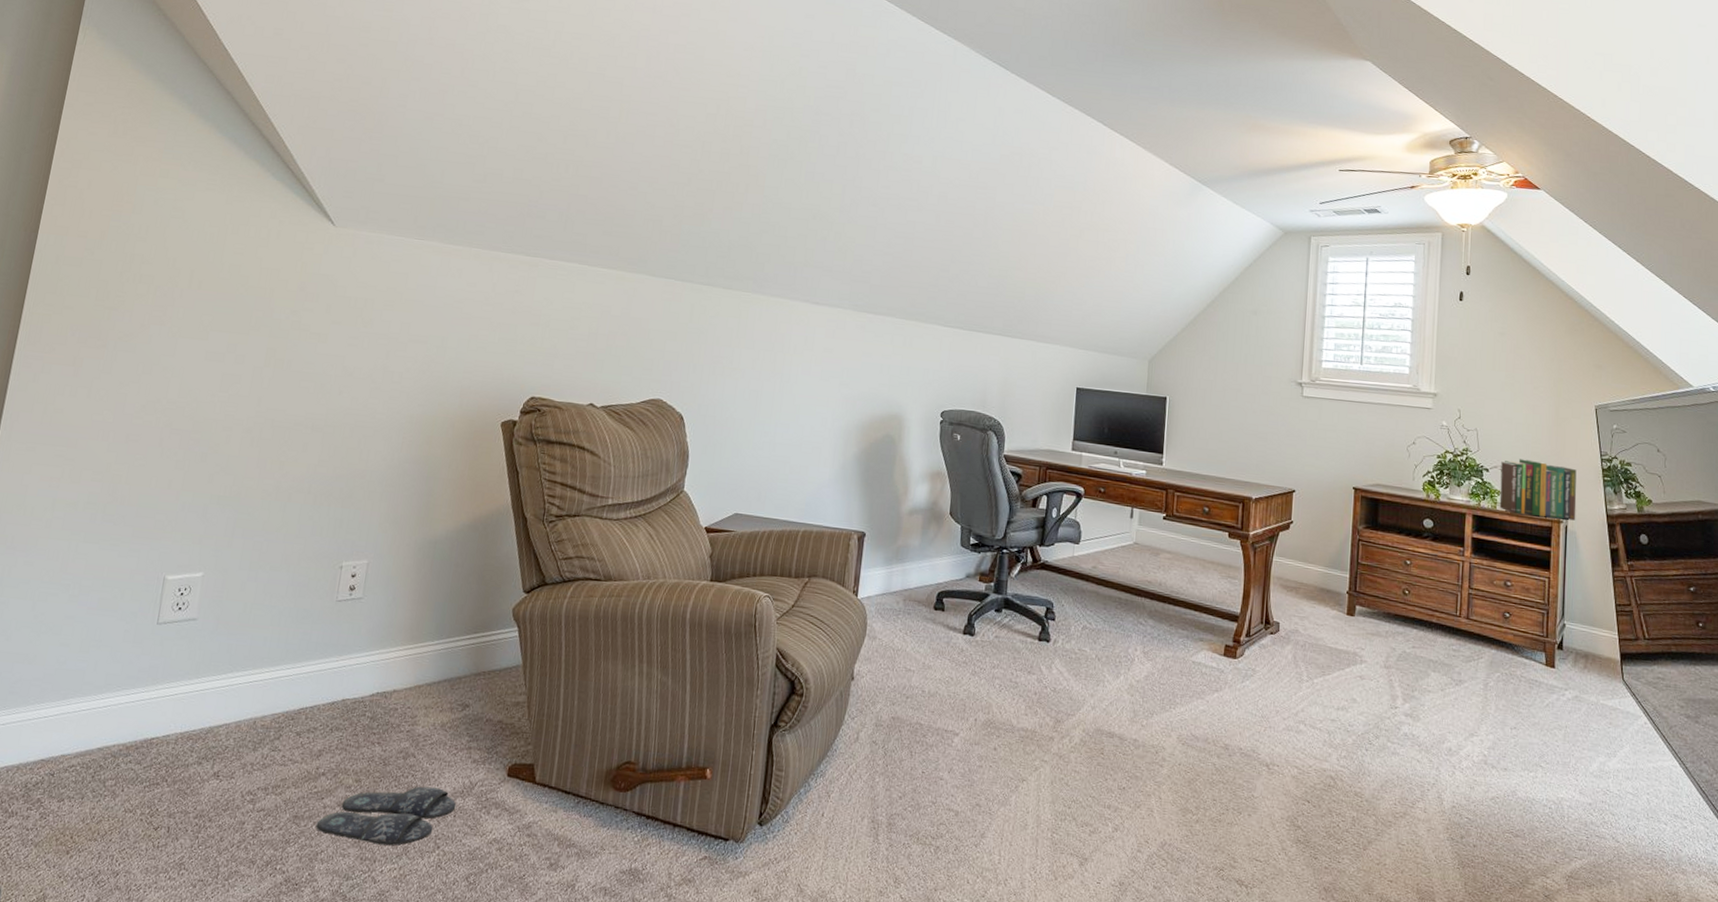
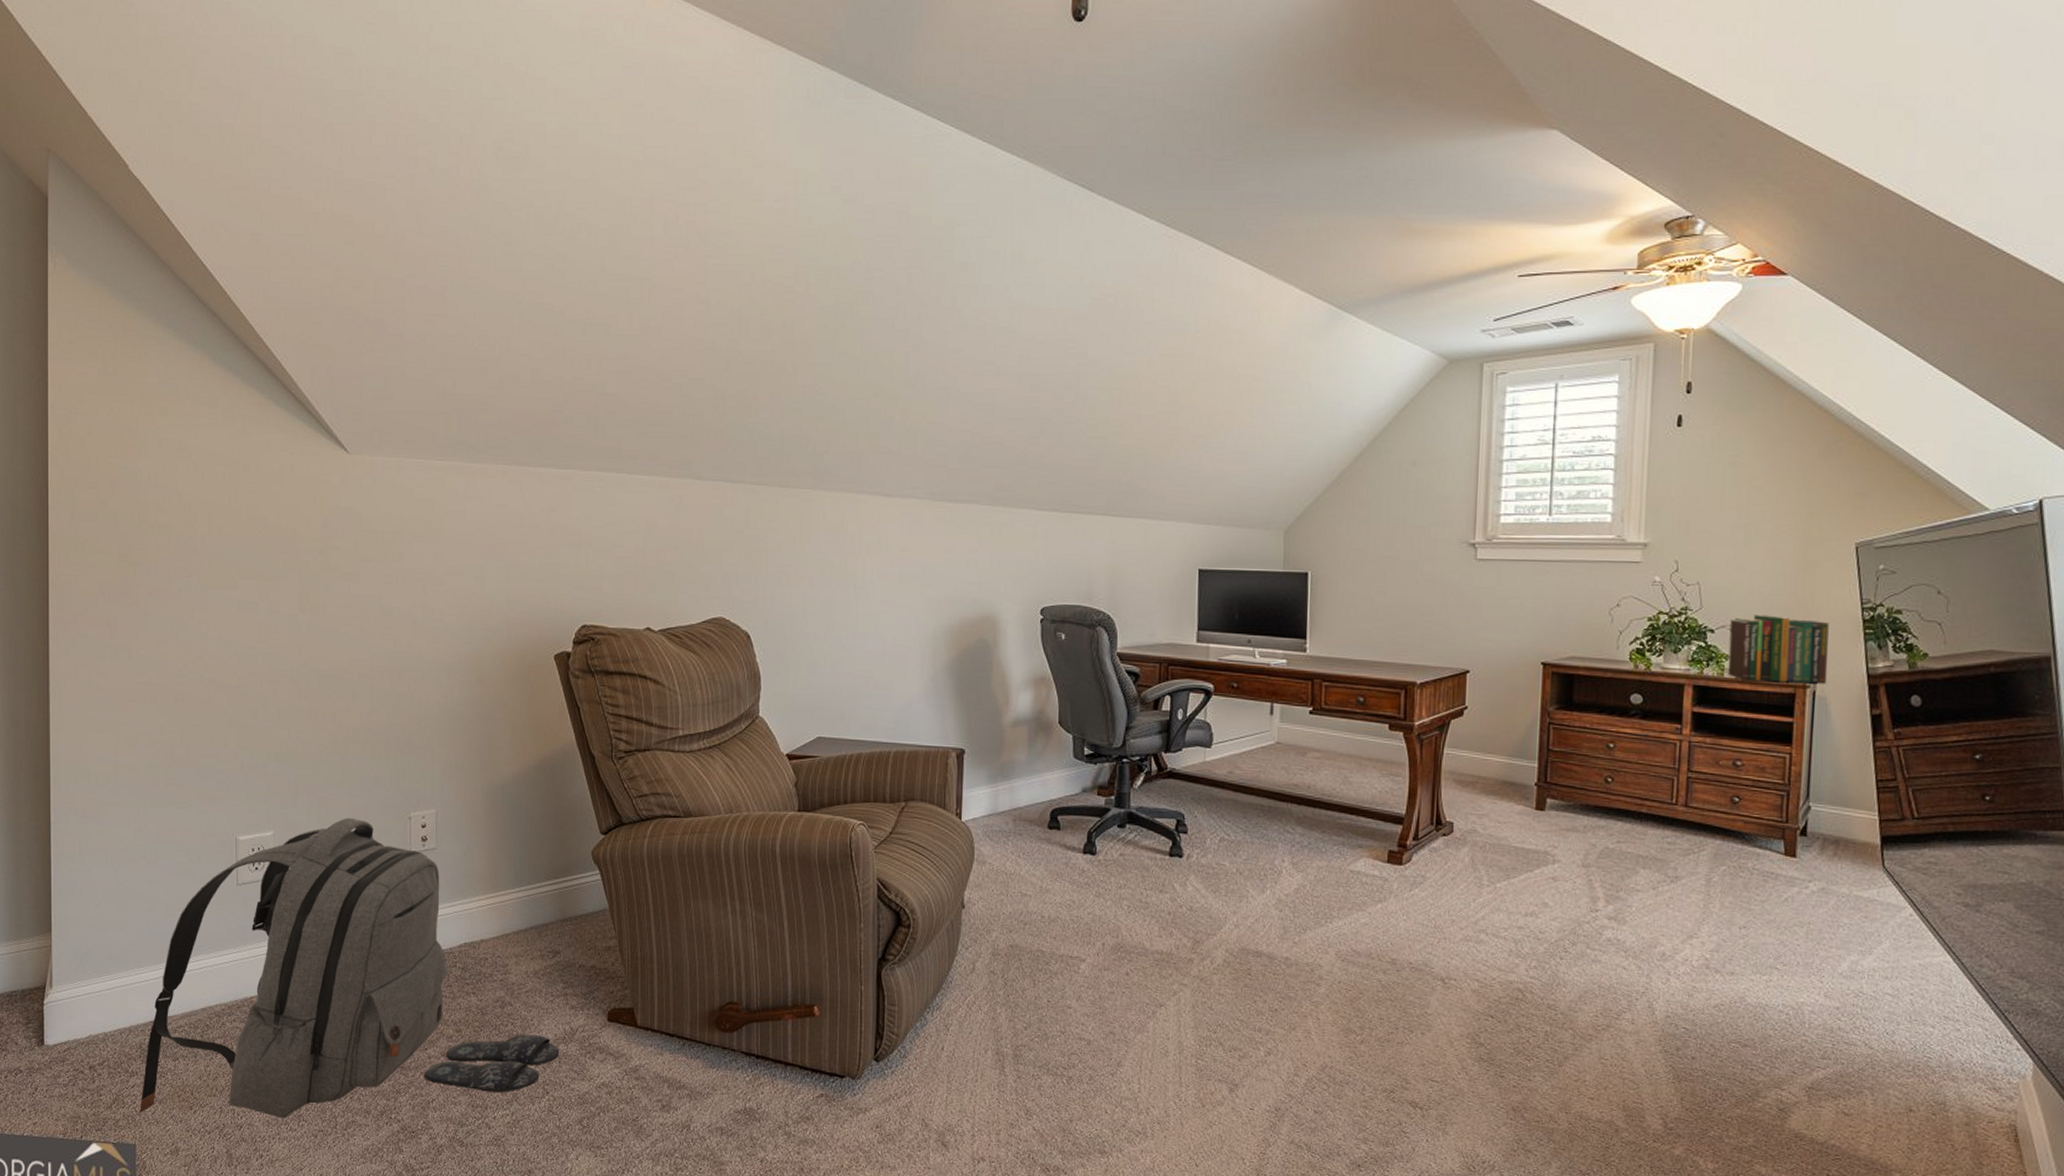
backpack: none [11,563,362,867] -> present [139,817,448,1119]

